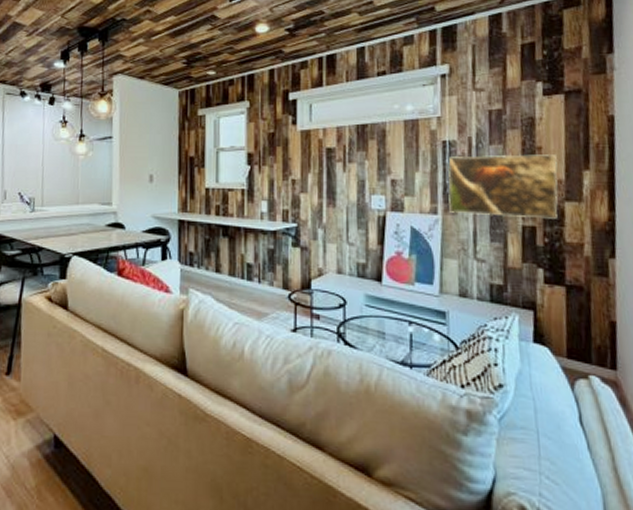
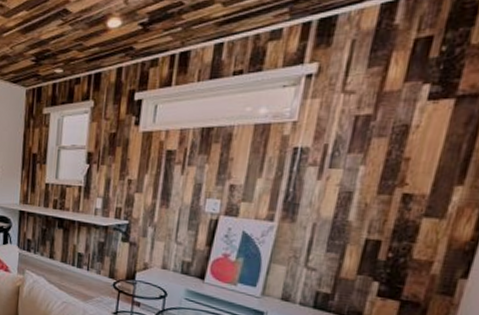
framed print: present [448,154,558,219] -> none [287,163,427,235]

